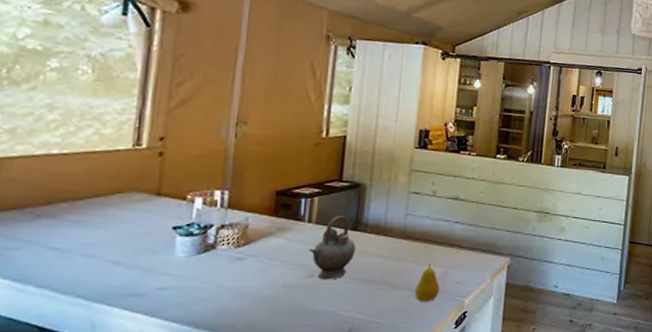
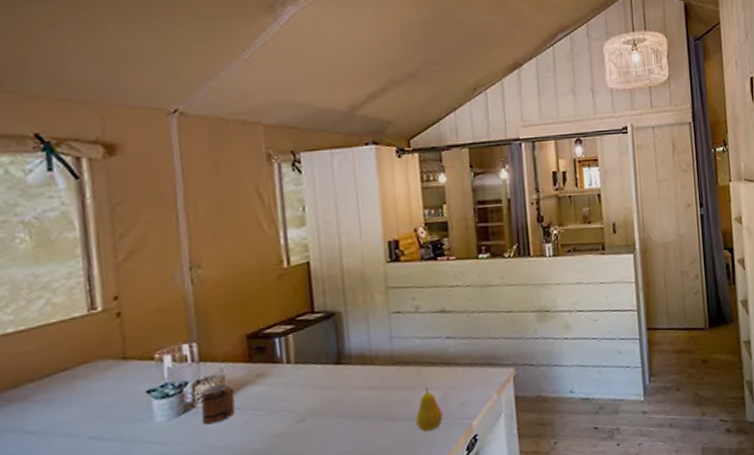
mug: none [219,231,254,266] -> present [200,383,235,425]
teapot: present [308,215,356,280] -> none [292,349,344,424]

